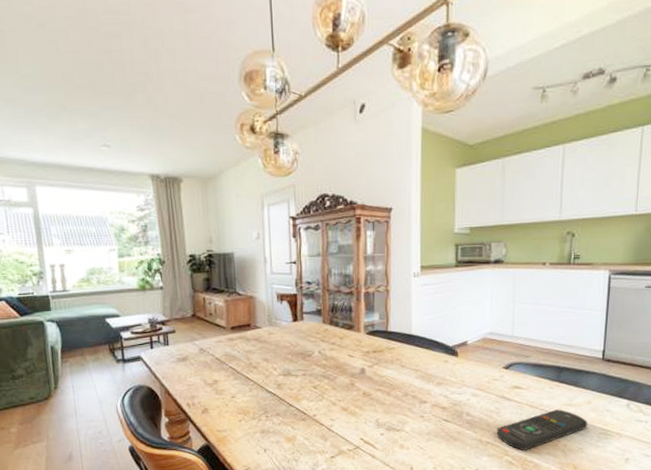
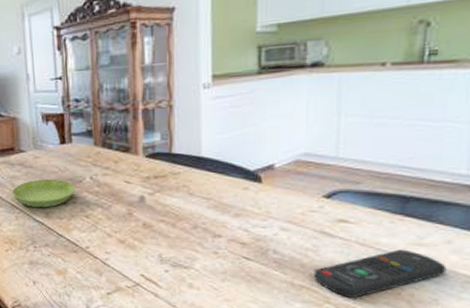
saucer: none [247,353,305,379] -> present [12,178,76,207]

